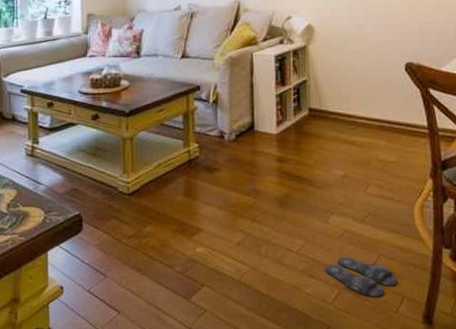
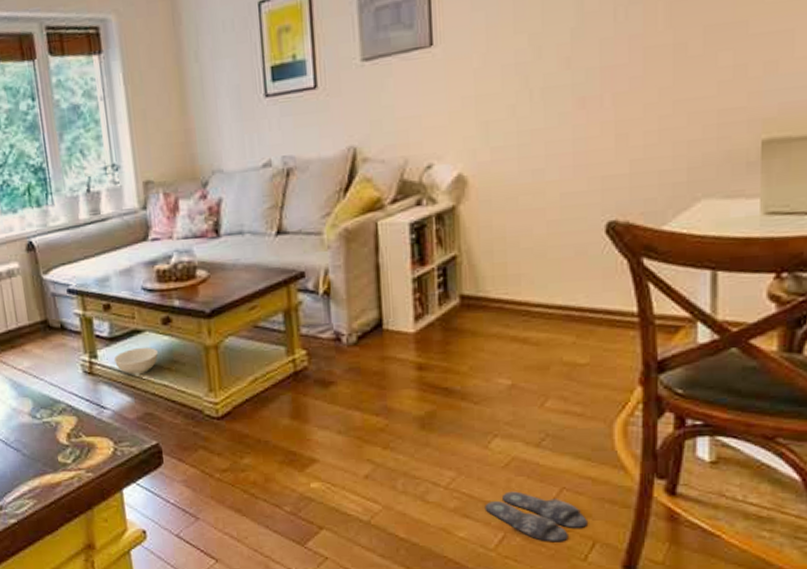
bowl: none [51,136,86,158] -> present [113,347,158,375]

